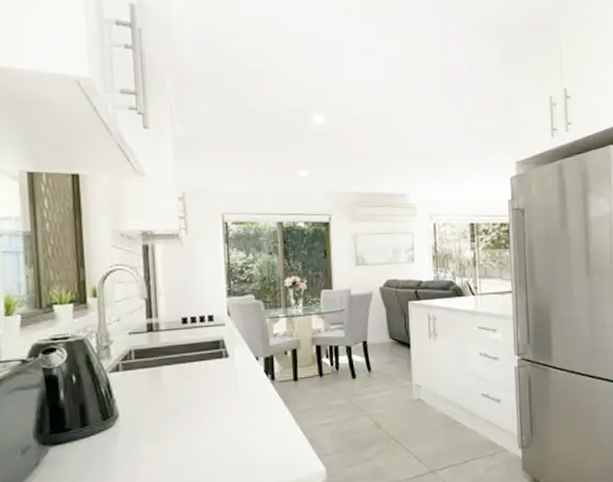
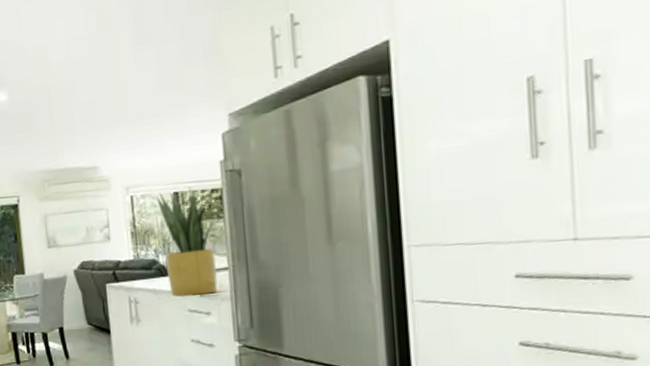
planter: none [455,220,505,316] -> present [155,187,218,297]

